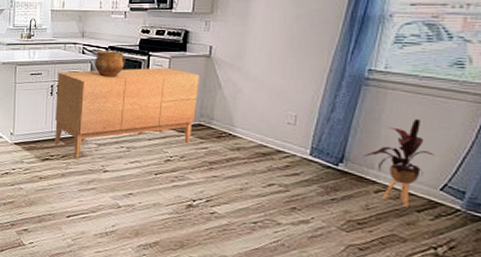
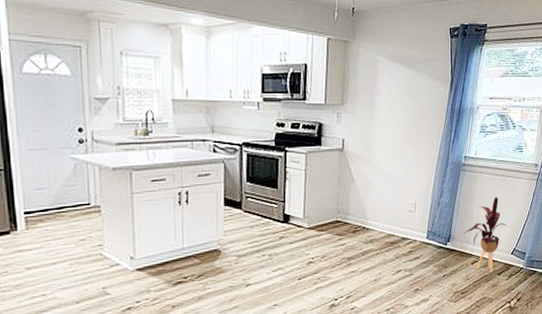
sideboard: present [55,67,199,158] -> none [185,163,335,276]
ceramic pot: present [95,51,125,77] -> none [228,148,261,178]

